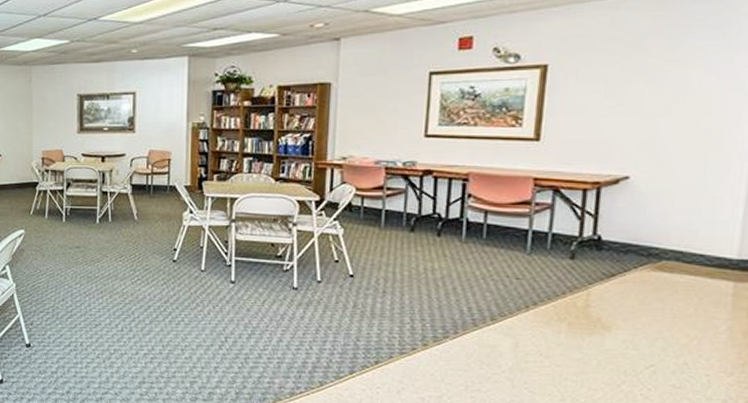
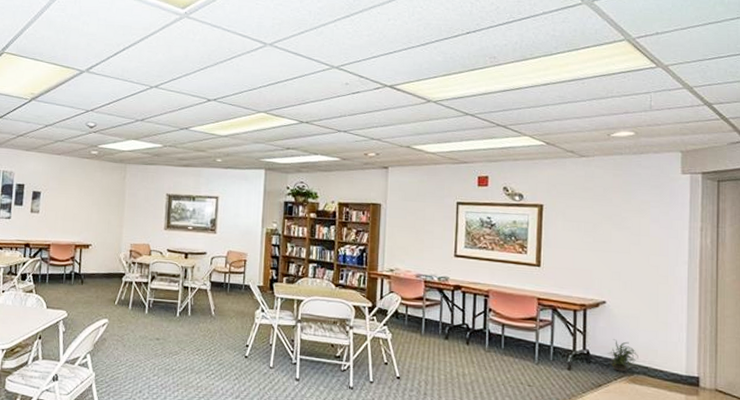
potted plant: none [626,221,671,258] -> present [607,339,638,372]

